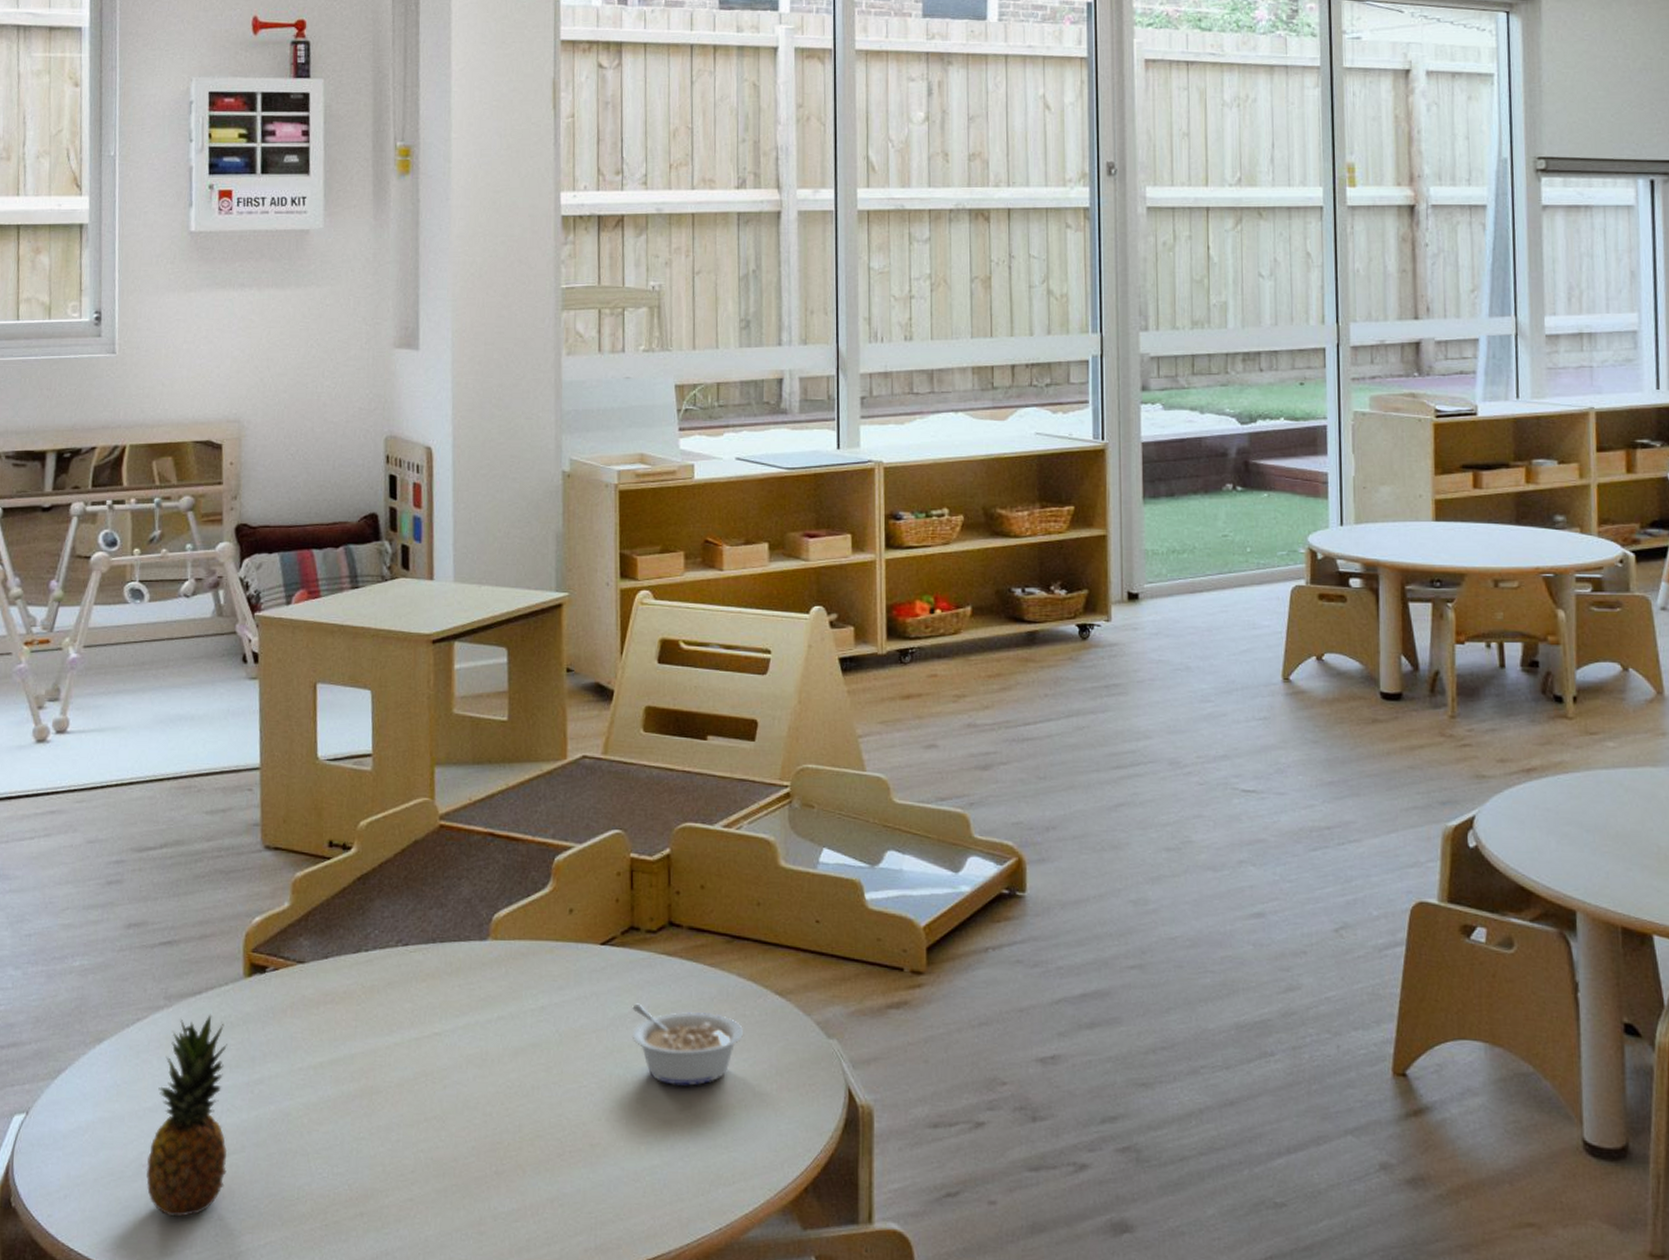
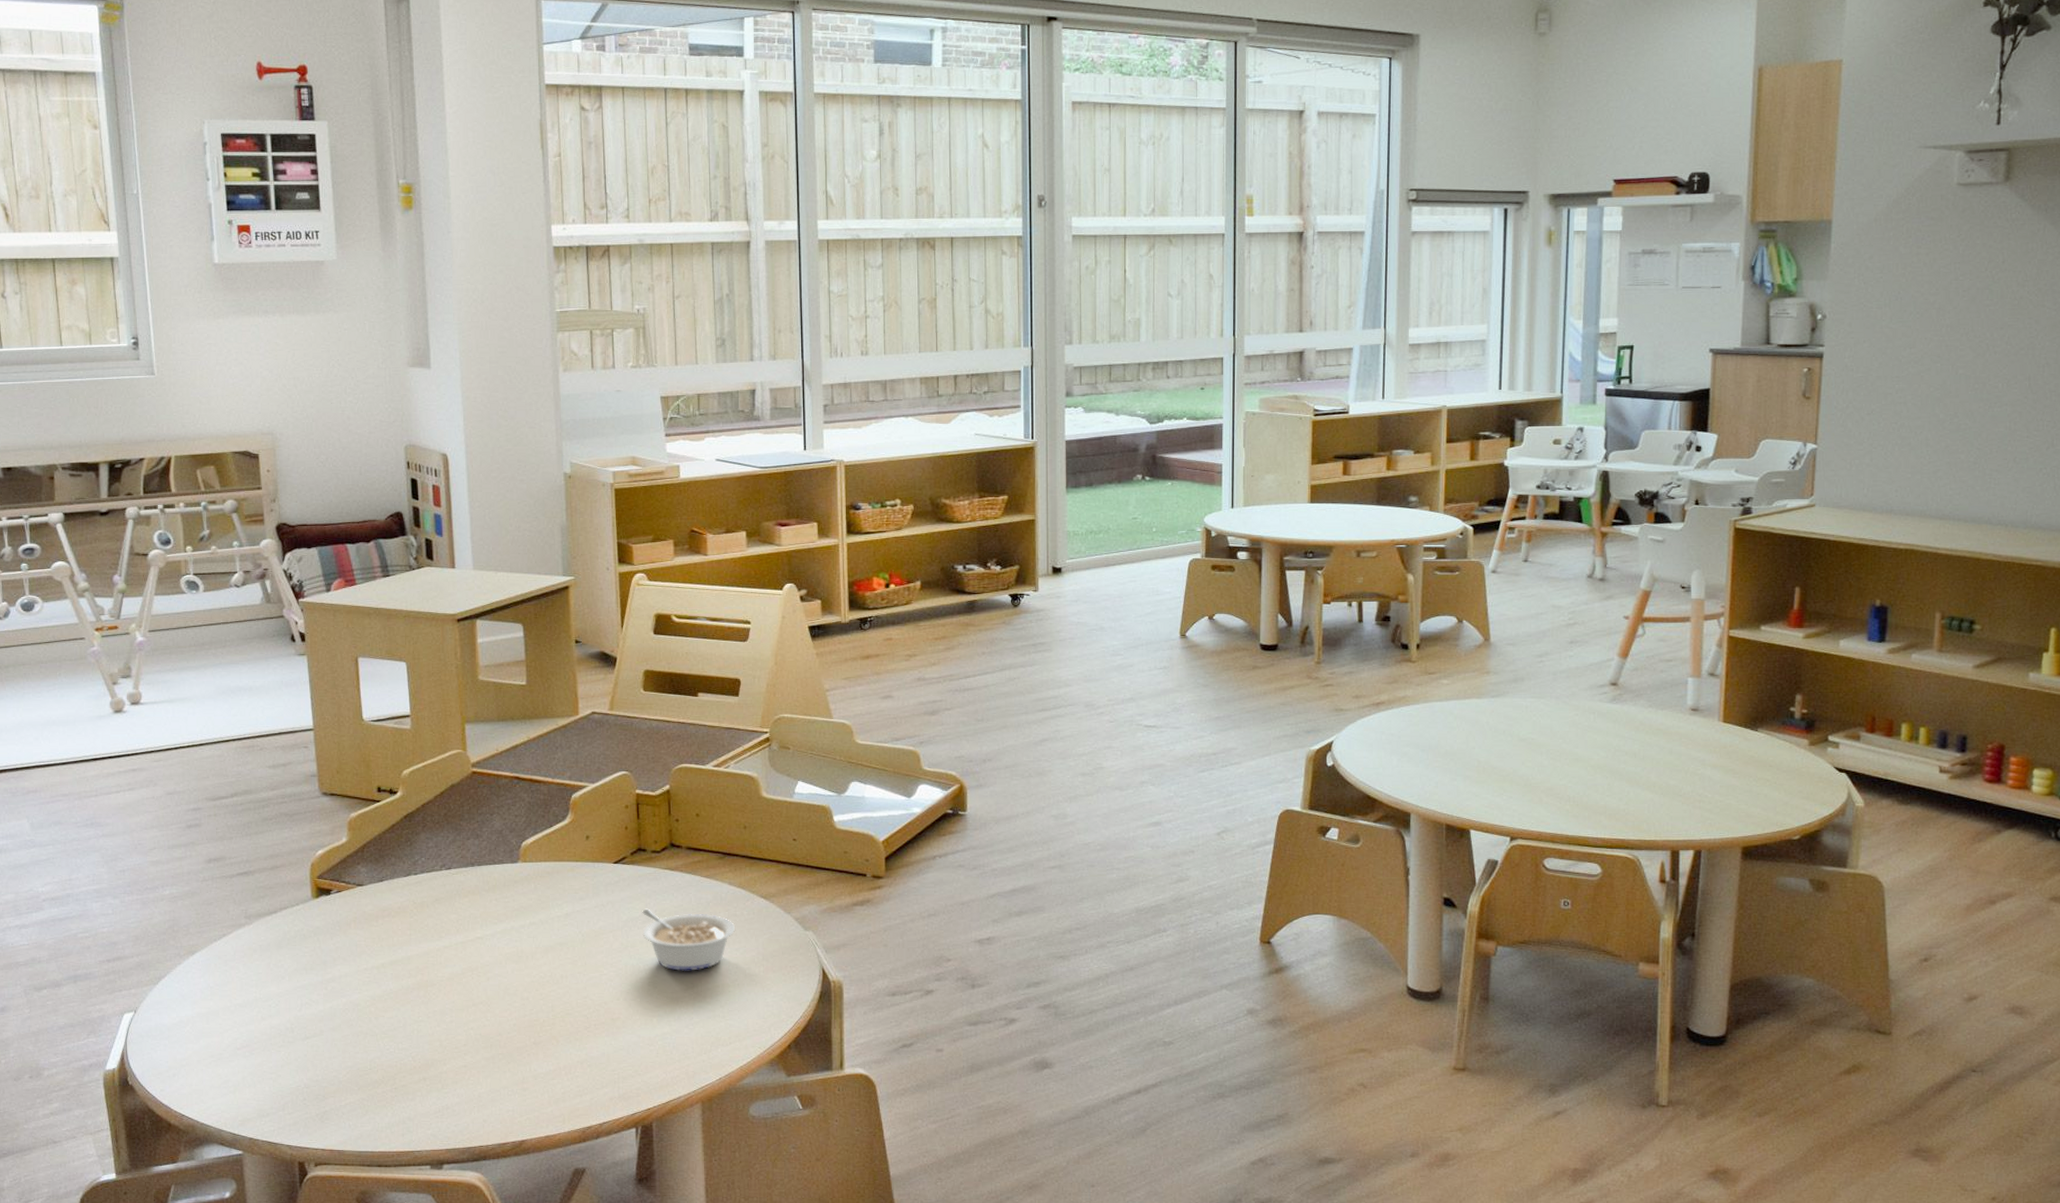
fruit: present [146,1014,228,1217] -> none [241,929,309,1087]

